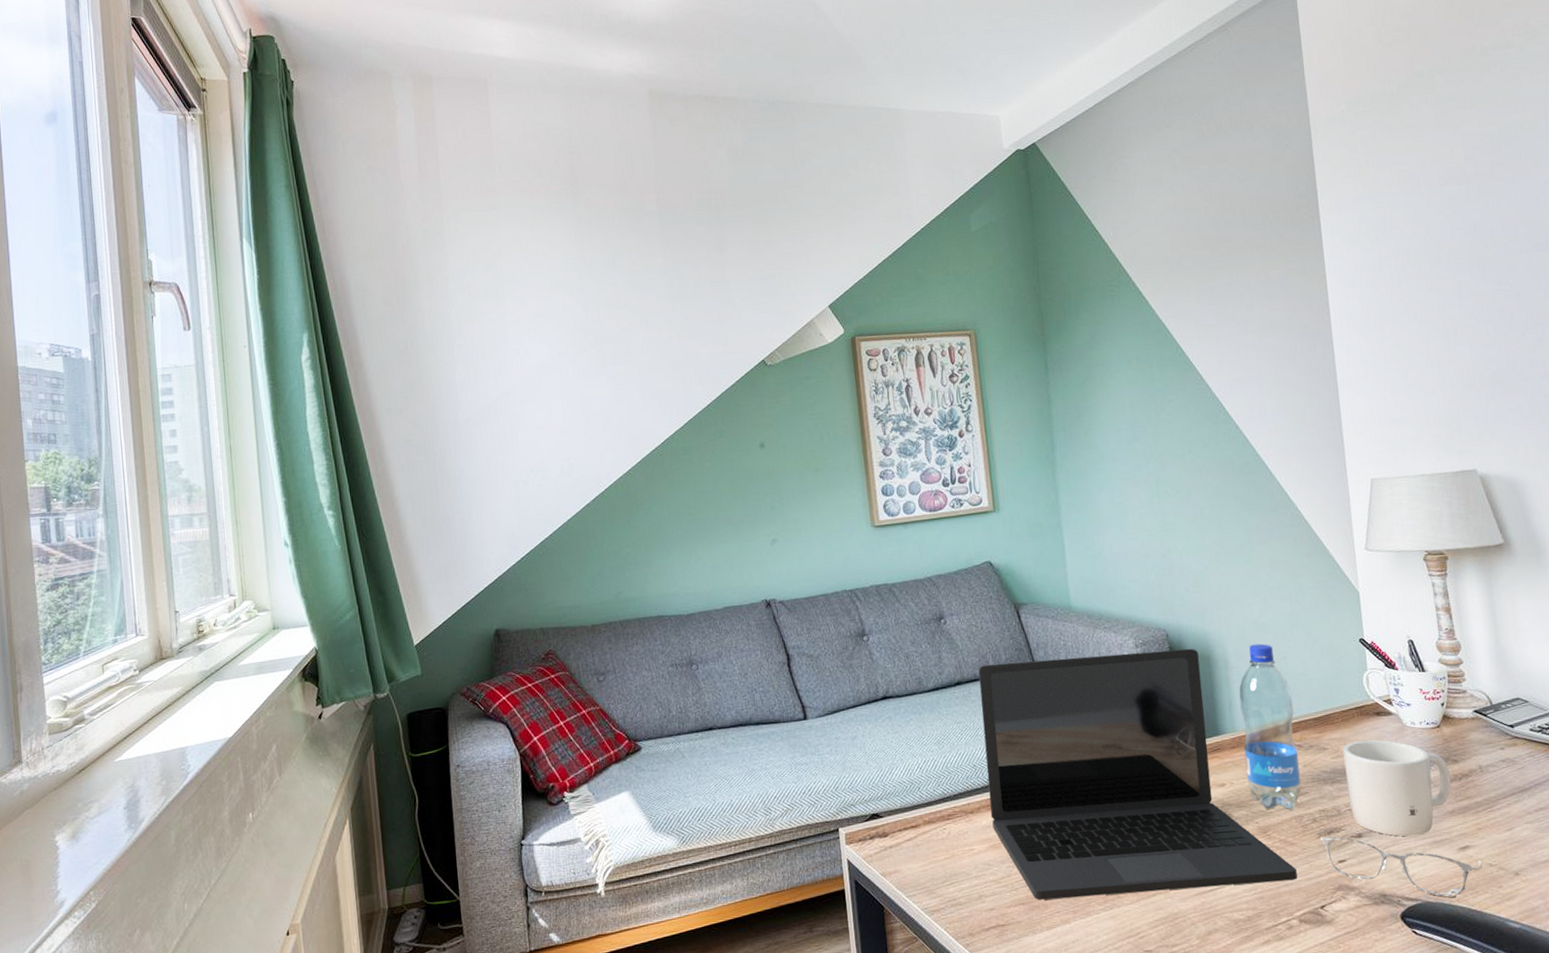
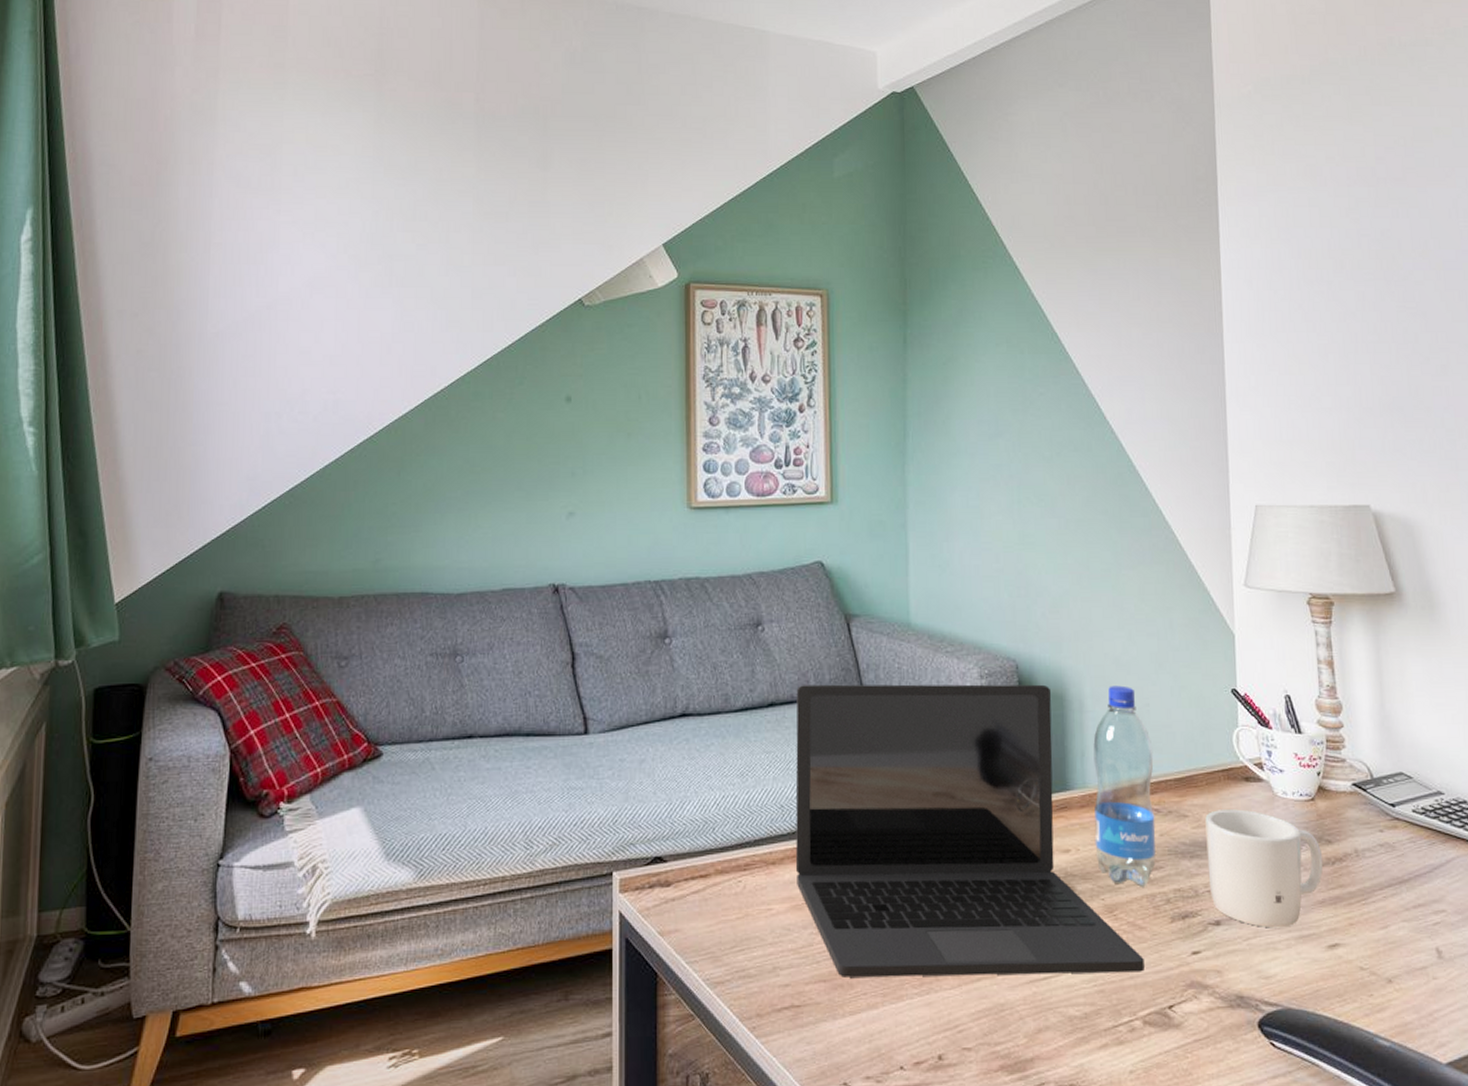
spectacles: present [1319,835,1483,898] -> none [1172,921,1353,1006]

